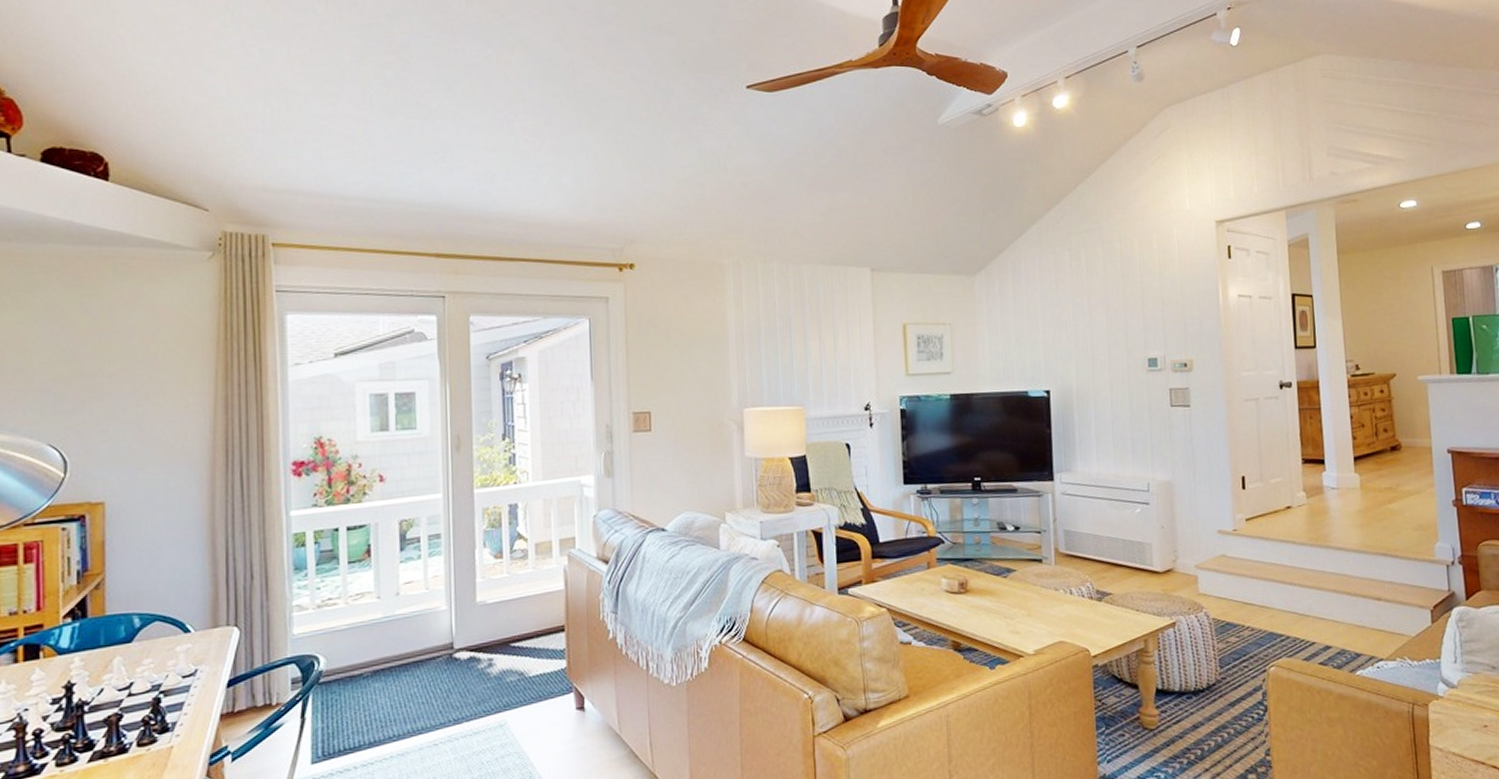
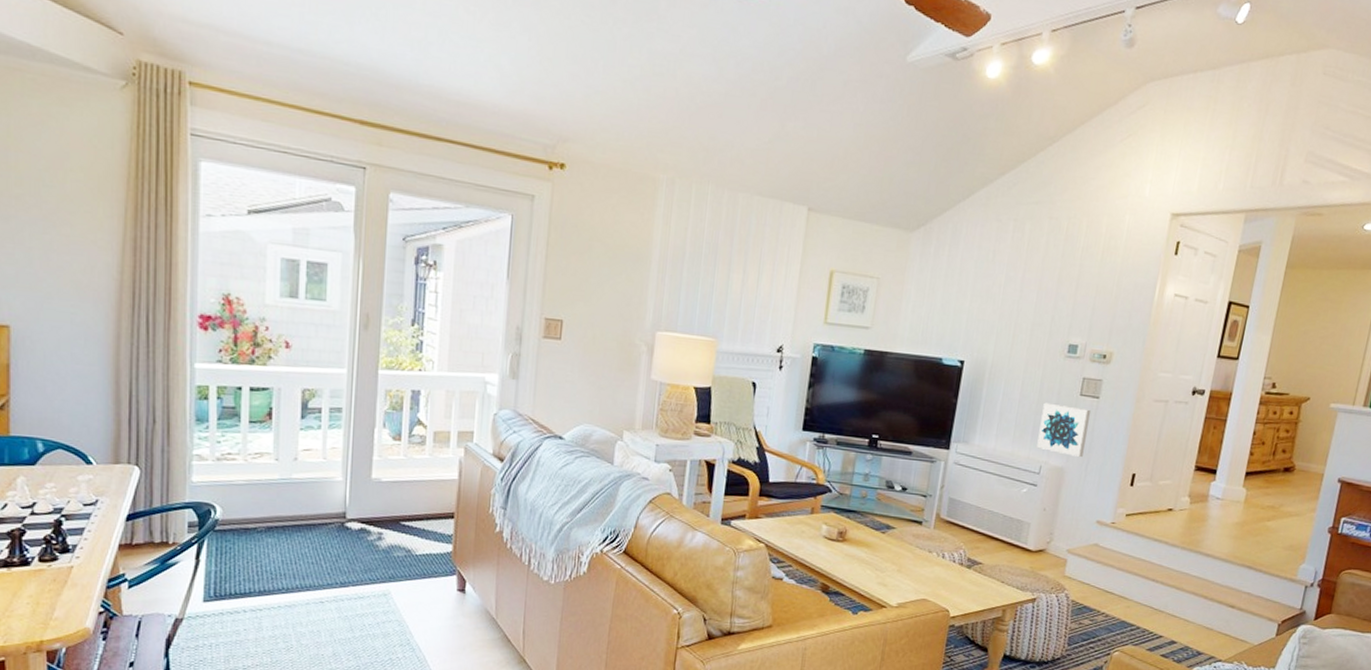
wall art: none [1137,418,1188,469] -> present [1037,402,1091,458]

